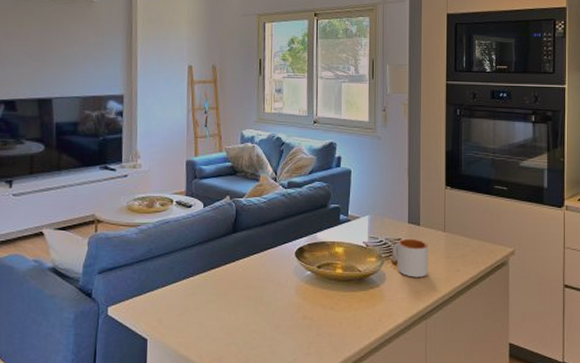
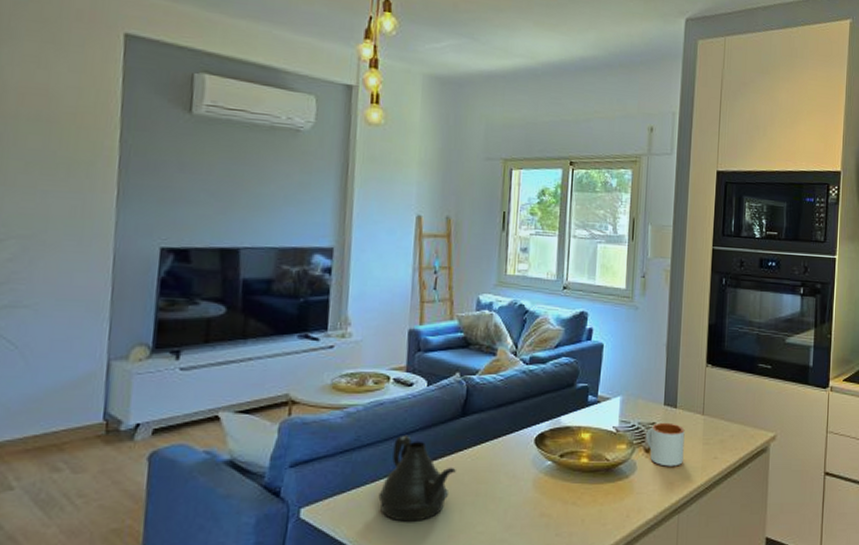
teapot: none [168,249,230,320] -> present [378,436,456,522]

